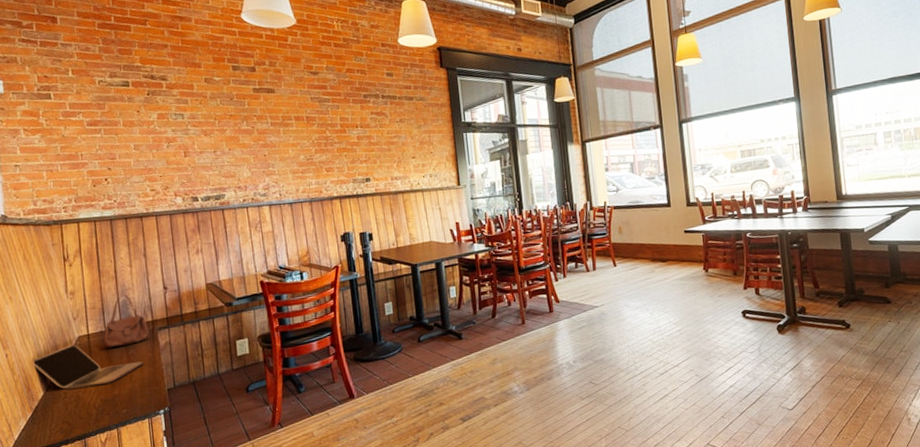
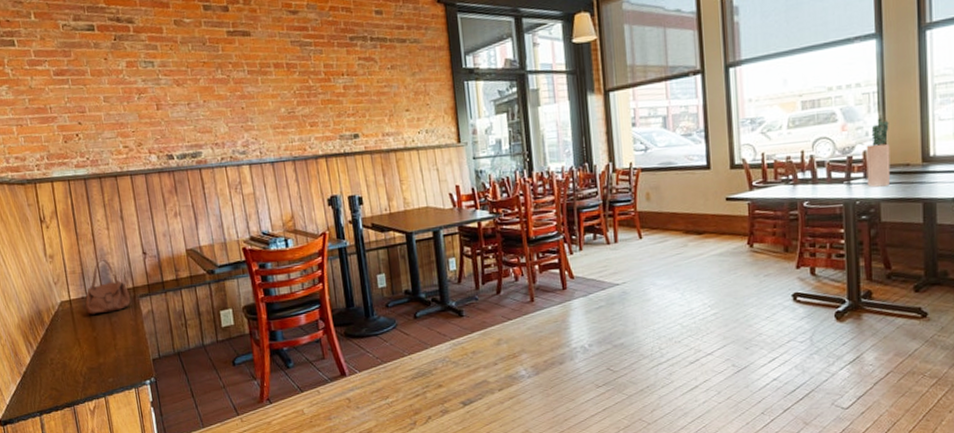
laptop: present [32,344,143,390] -> none [17,310,127,357]
vase: none [793,162,814,221] -> present [866,115,891,188]

